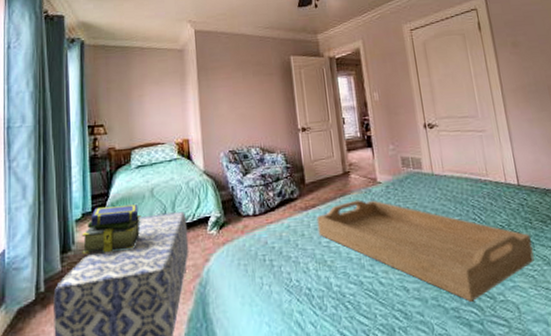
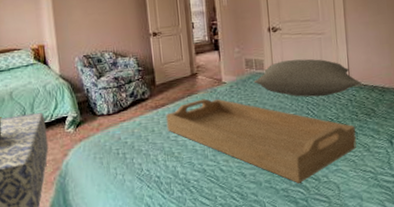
pillow: none [411,158,533,200] -> present [254,59,362,97]

